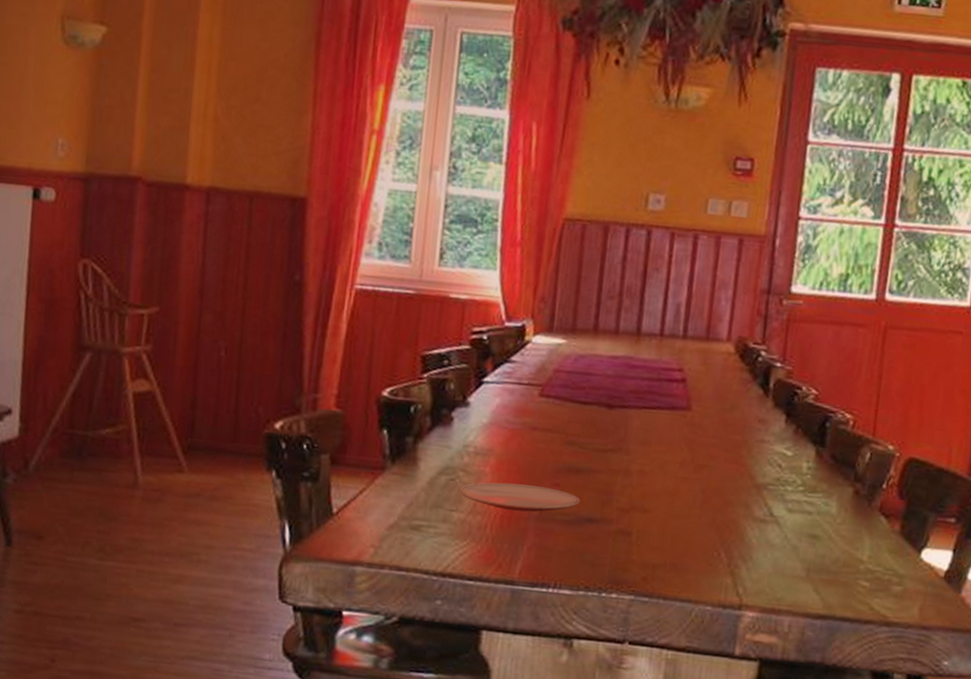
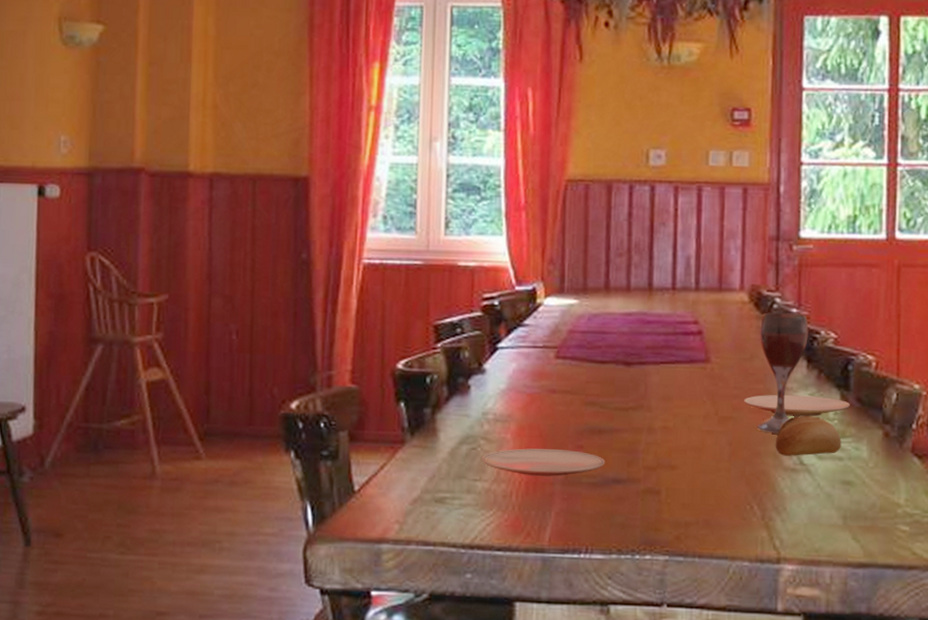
plate: none [721,445,824,471] -> present [744,394,850,417]
cup: none [730,365,791,485] -> present [756,312,809,434]
bread roll: none [747,468,813,508] -> present [775,415,842,456]

